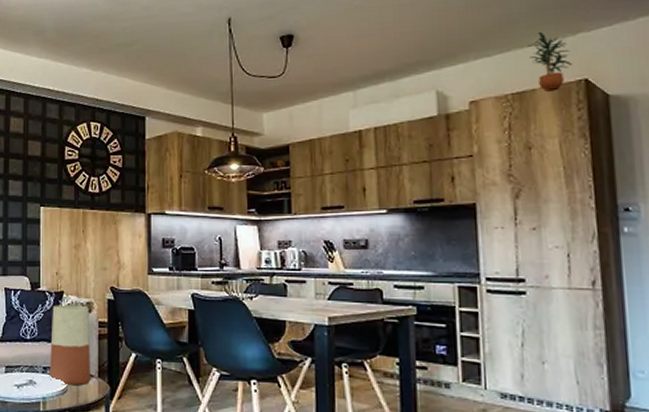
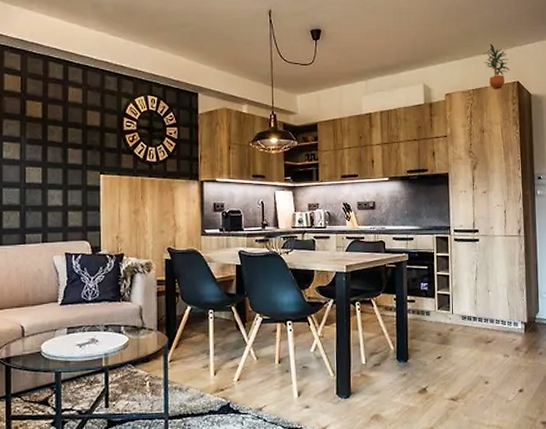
vase: present [49,305,90,386] -> none [110,266,150,341]

